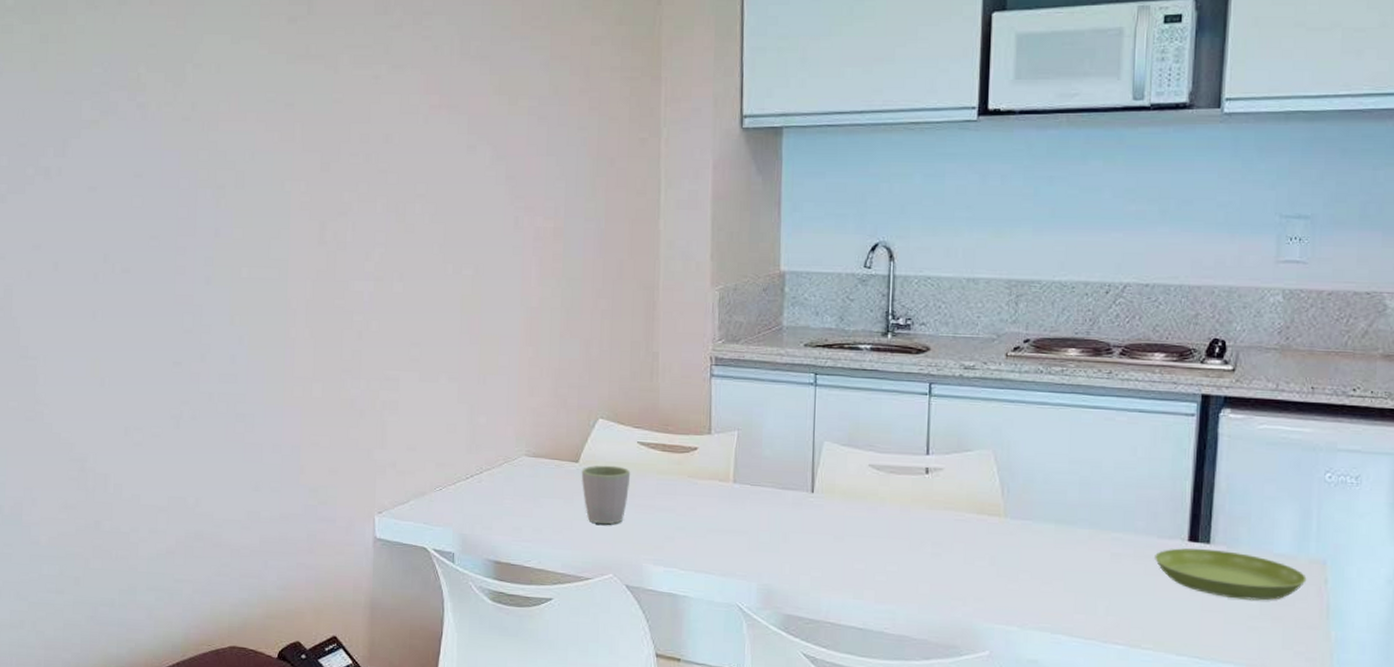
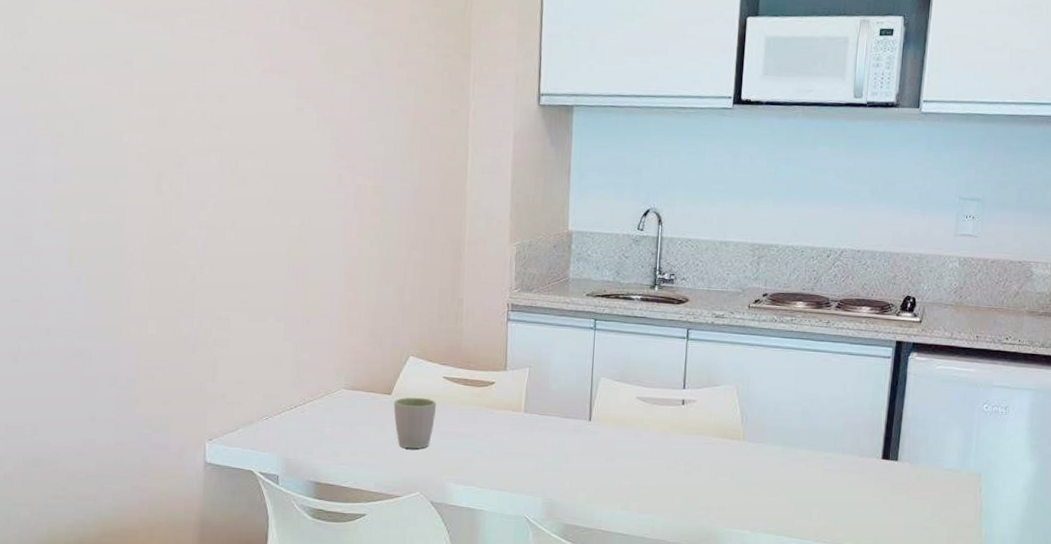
saucer: present [1155,548,1307,601] -> none [856,464,967,506]

